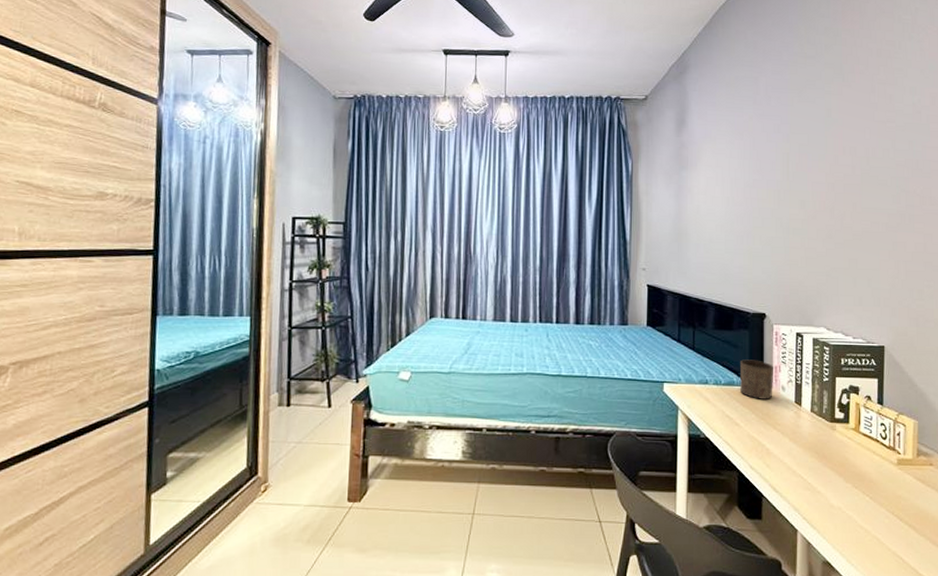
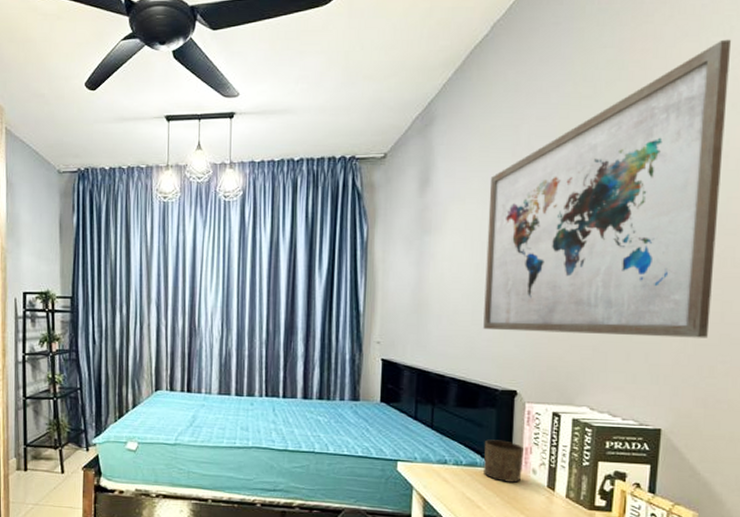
wall art: none [735,18,917,266] -> present [483,39,732,338]

